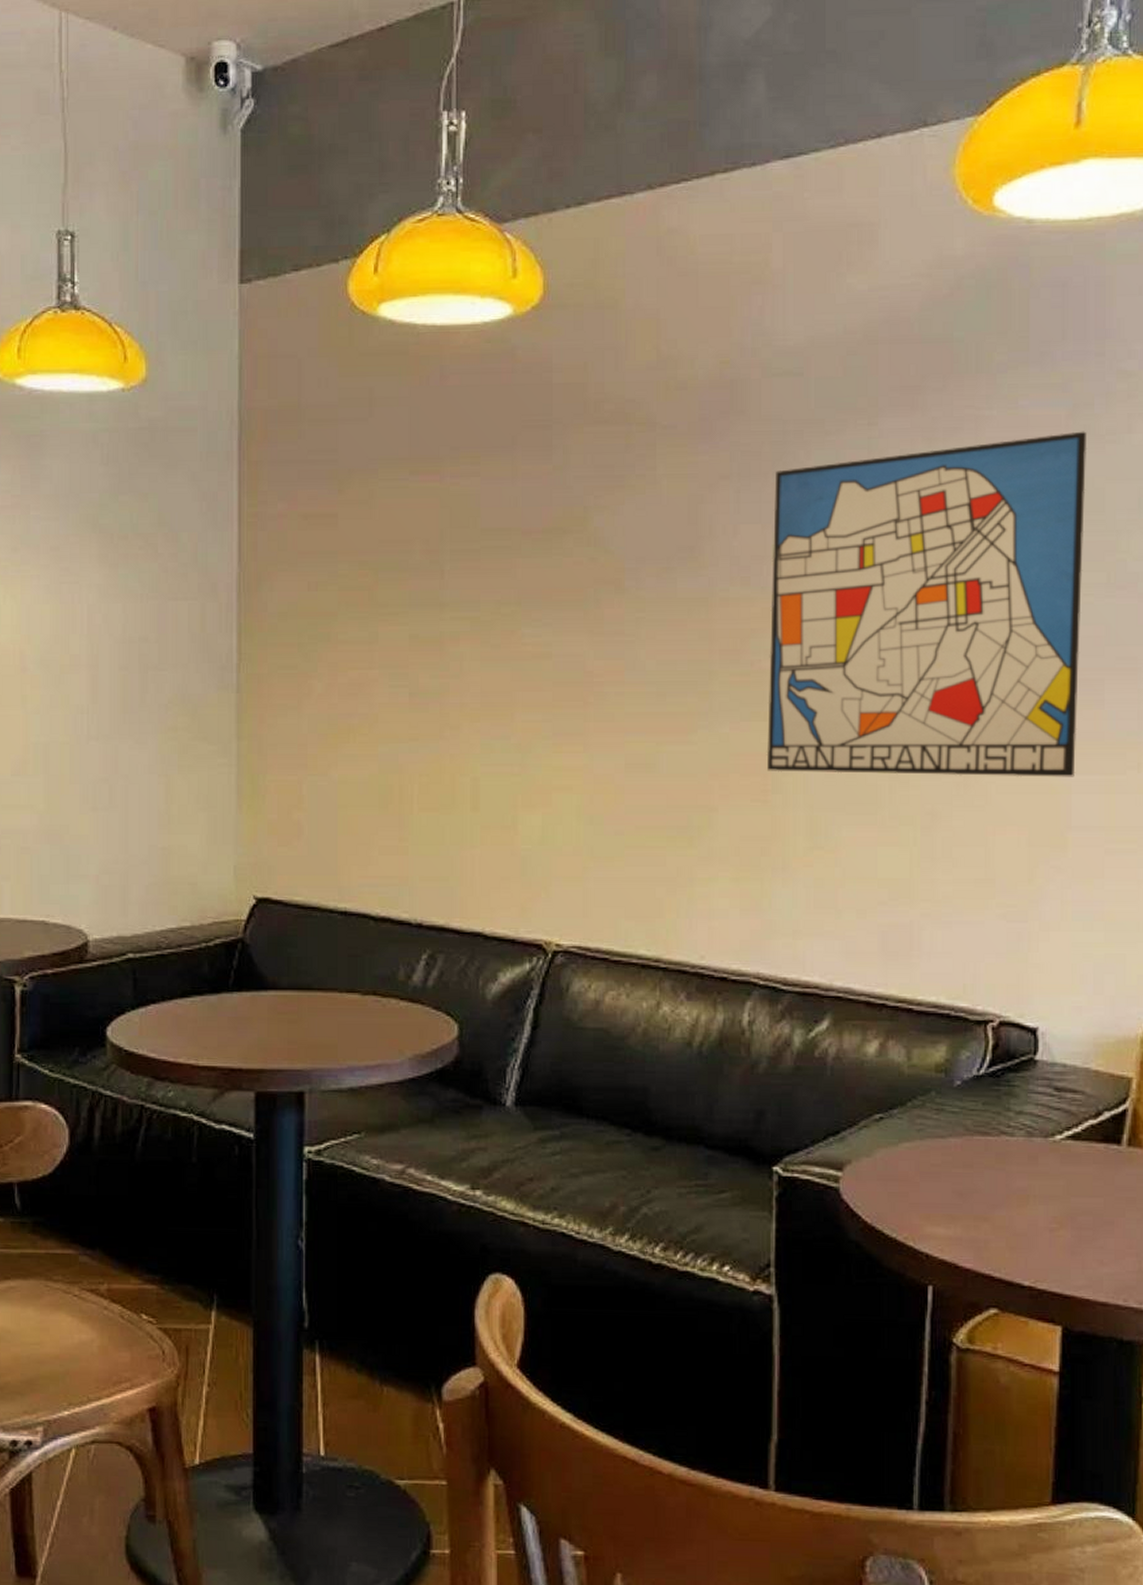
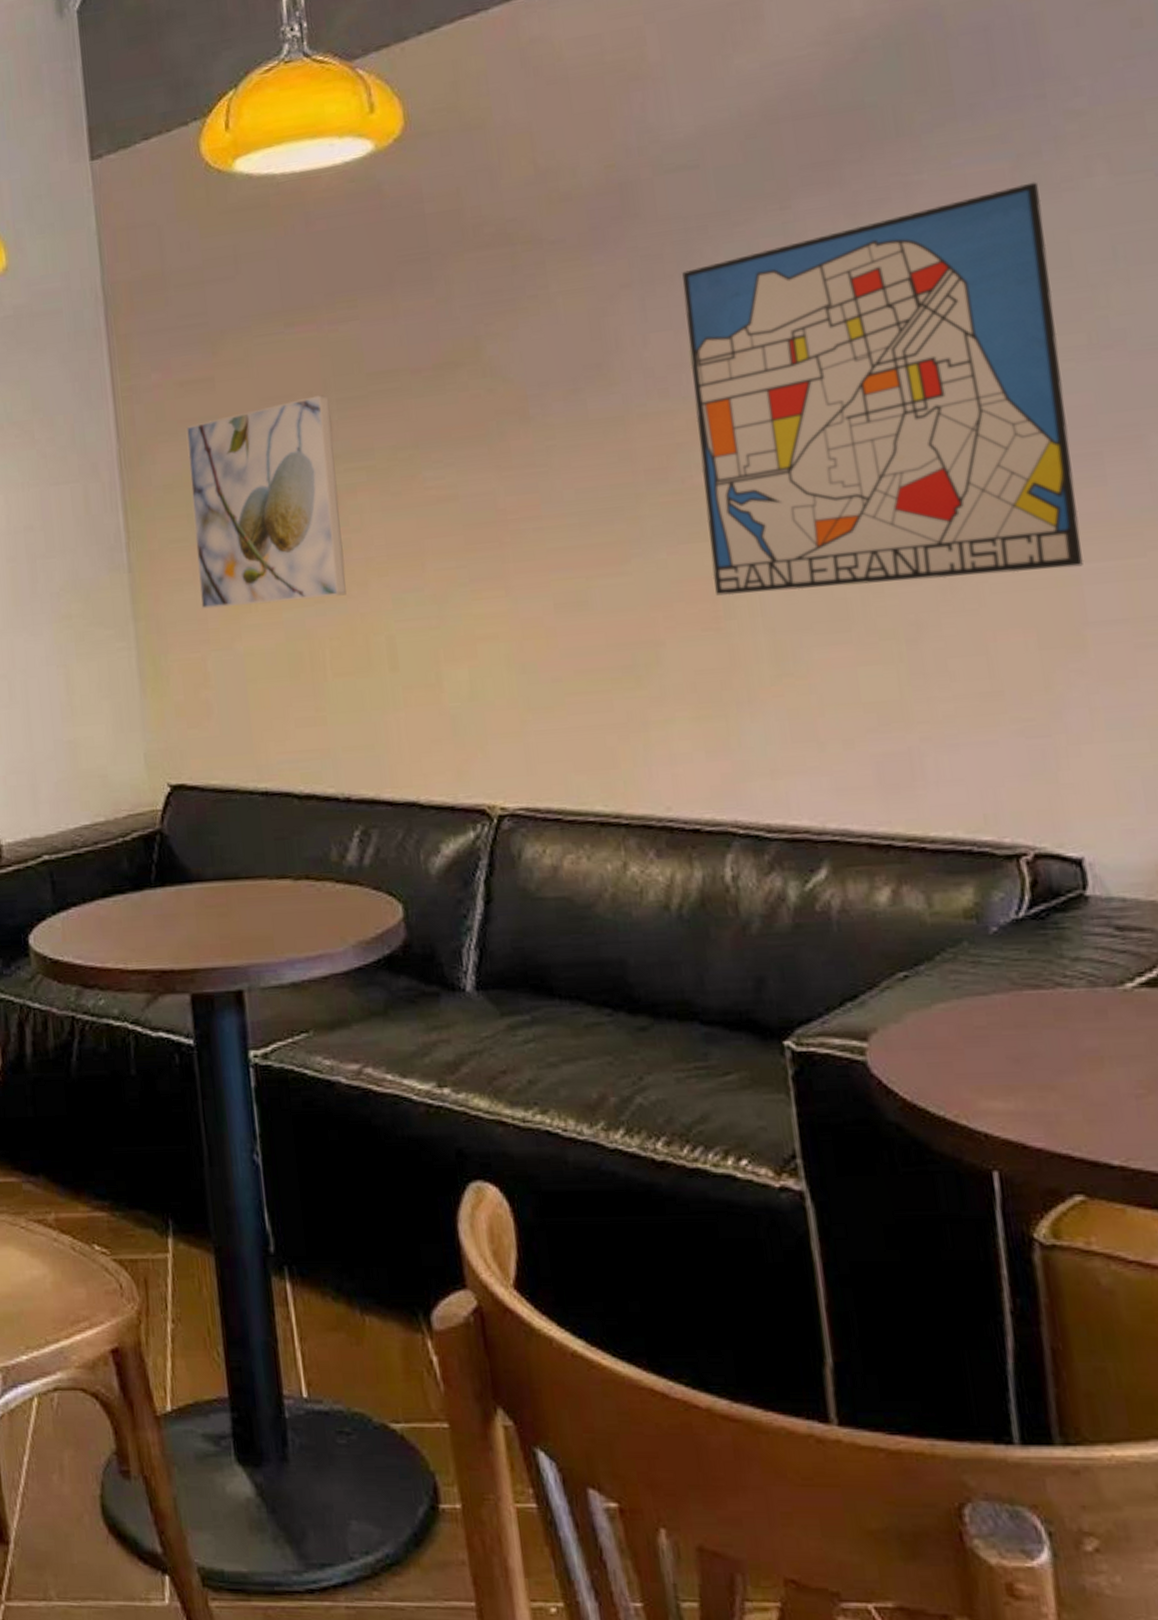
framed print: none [303,544,443,736] -> present [185,394,346,609]

